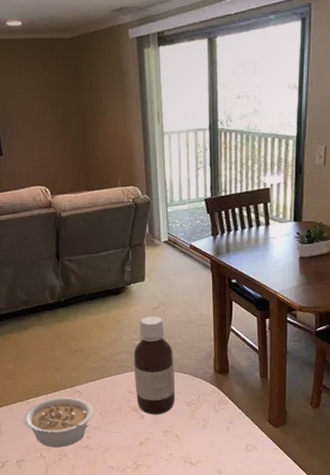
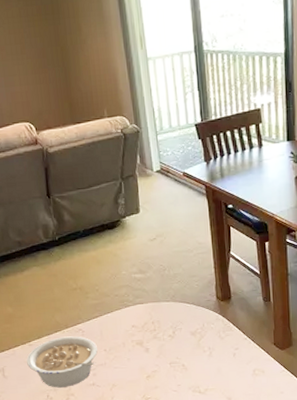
bottle: present [133,316,176,415] -> none [133,247,180,348]

